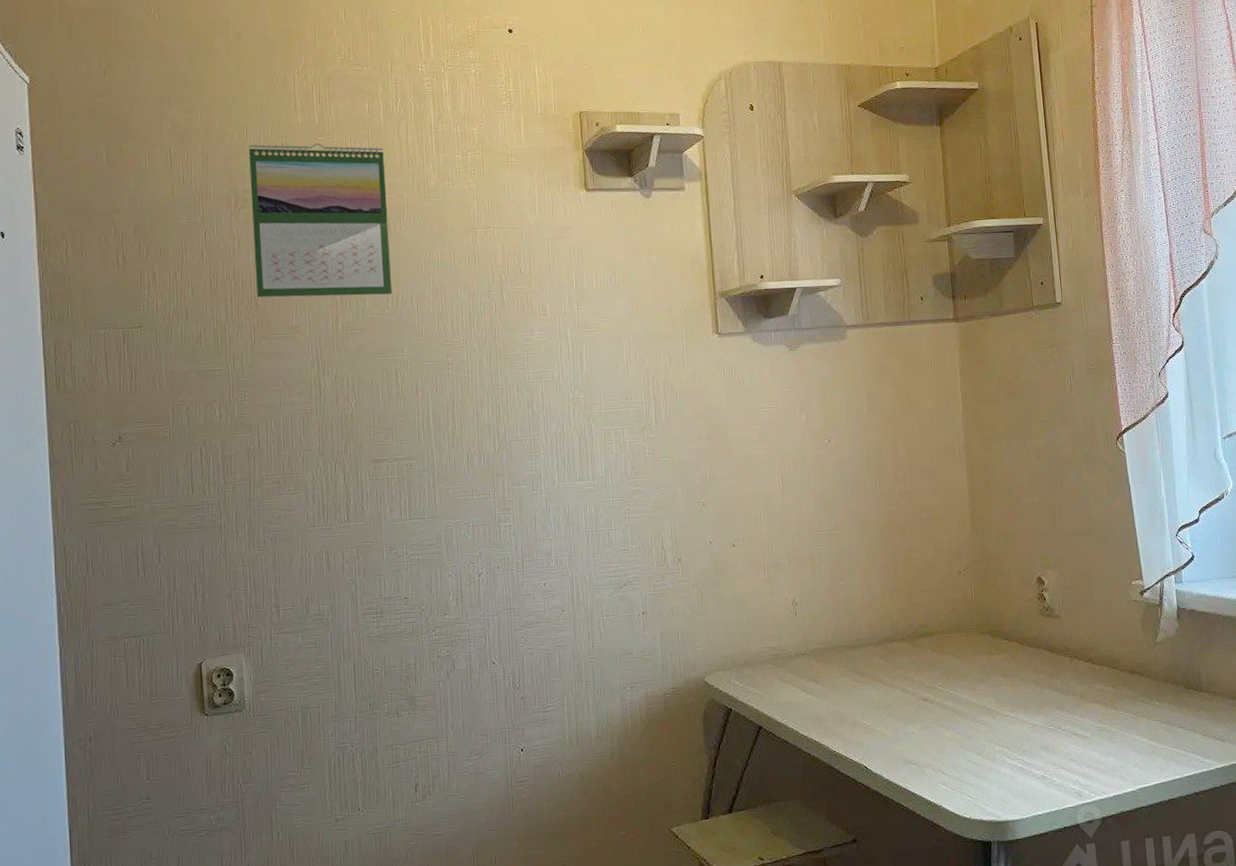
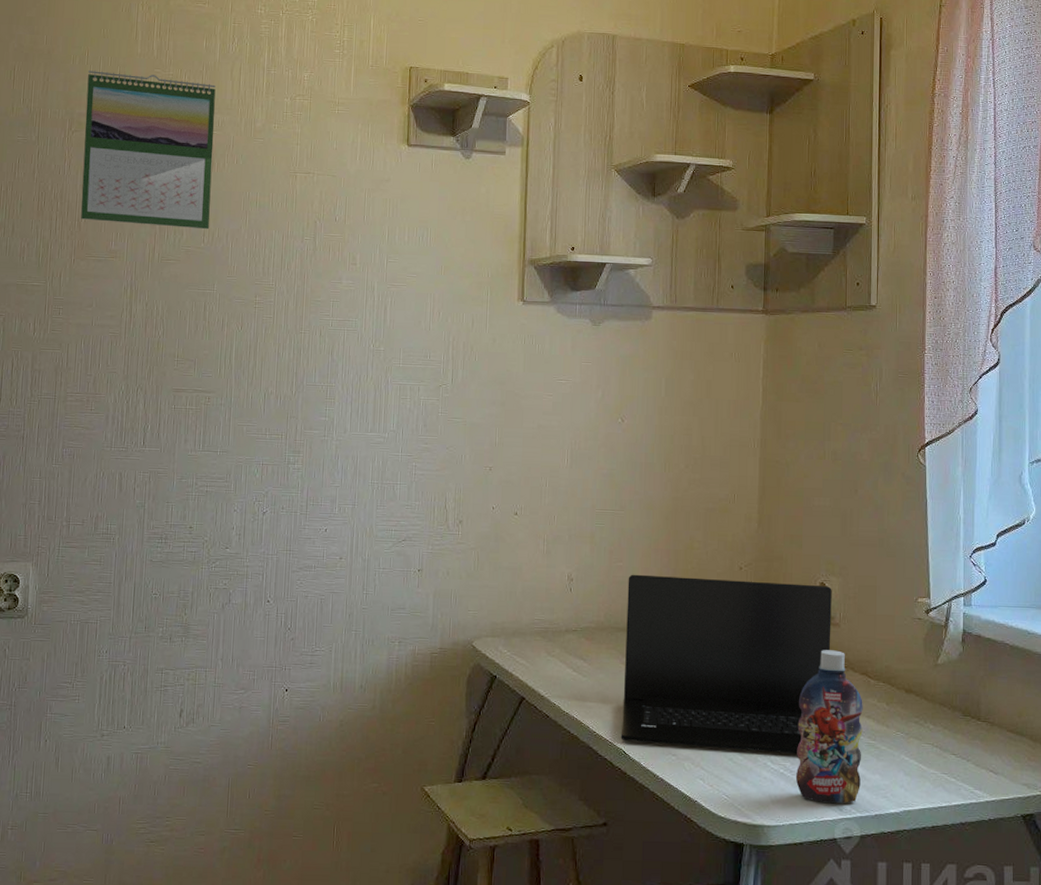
laptop: none [851,580,1054,757] -> present [620,574,832,754]
bottle: none [1028,641,1097,791] -> present [795,650,863,804]

